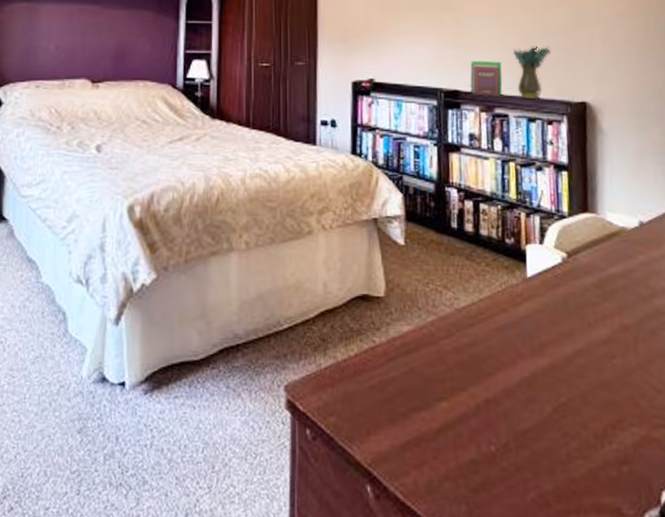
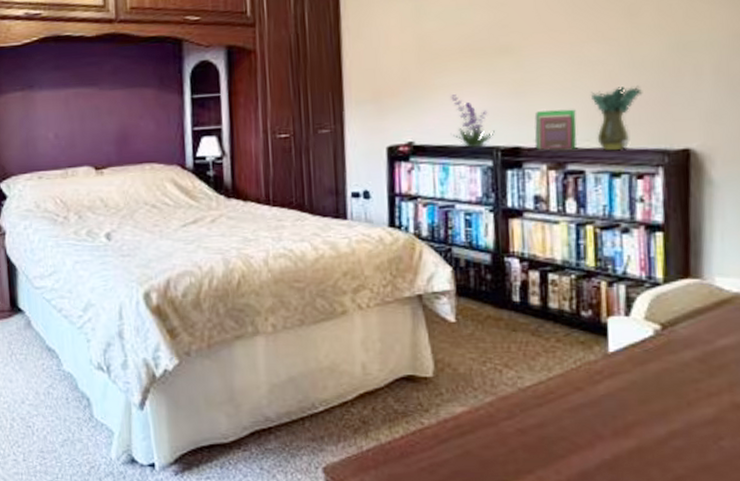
plant: none [405,41,439,88] -> present [451,94,495,147]

